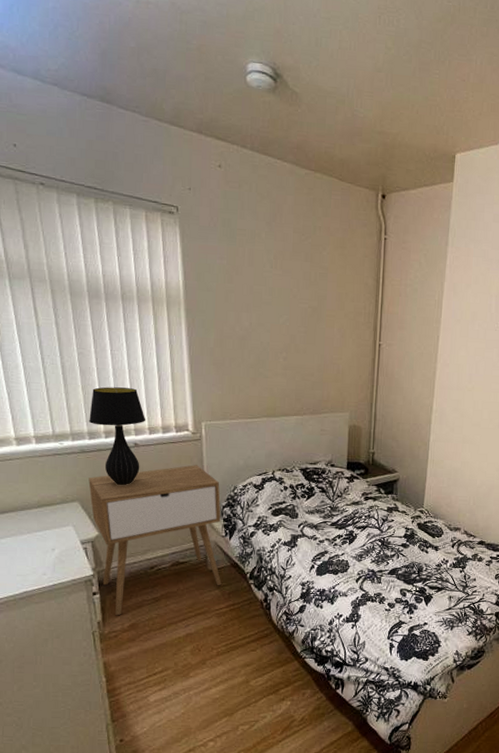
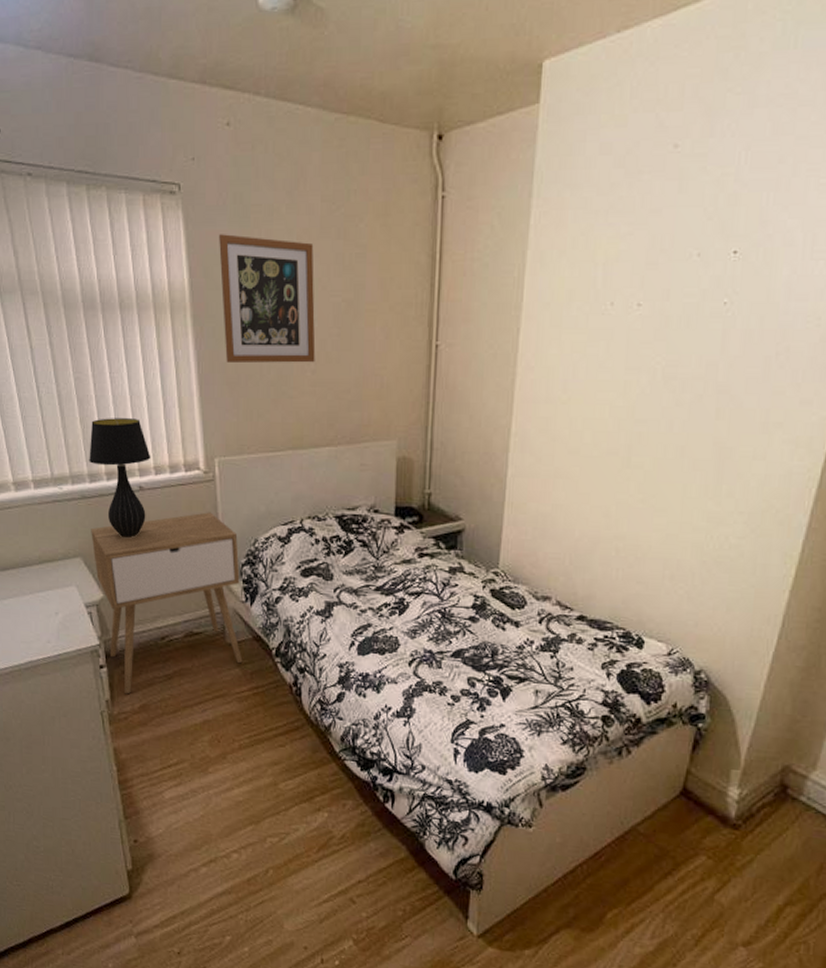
wall art: none [210,249,287,352] -> present [219,234,316,363]

